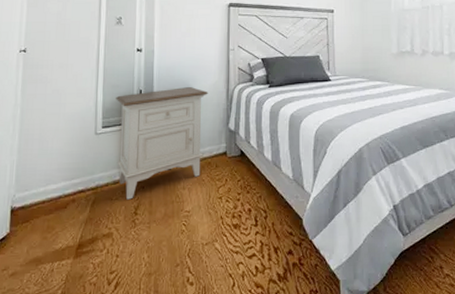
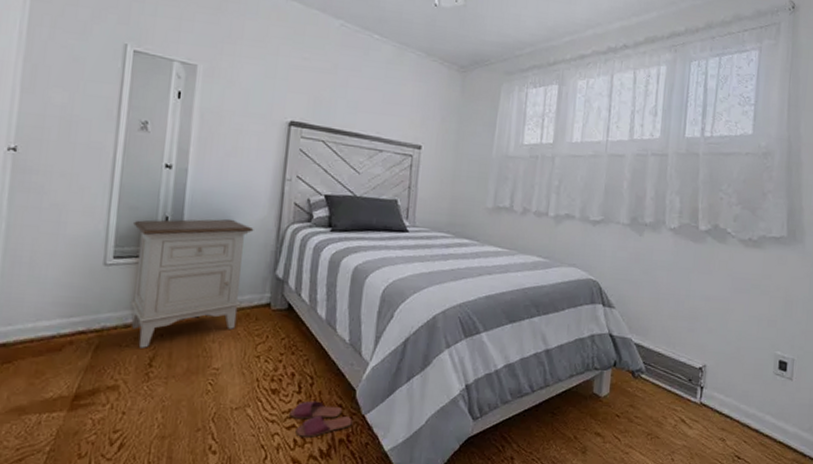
slippers: none [250,231,302,264] -> present [290,400,353,437]

